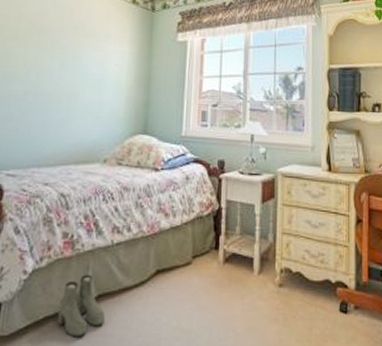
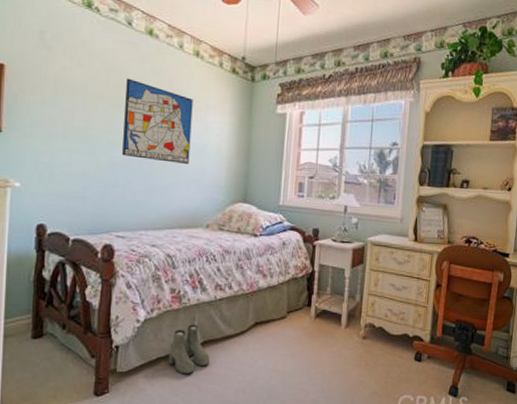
wall art: none [18,11,93,95] -> present [122,78,193,164]

